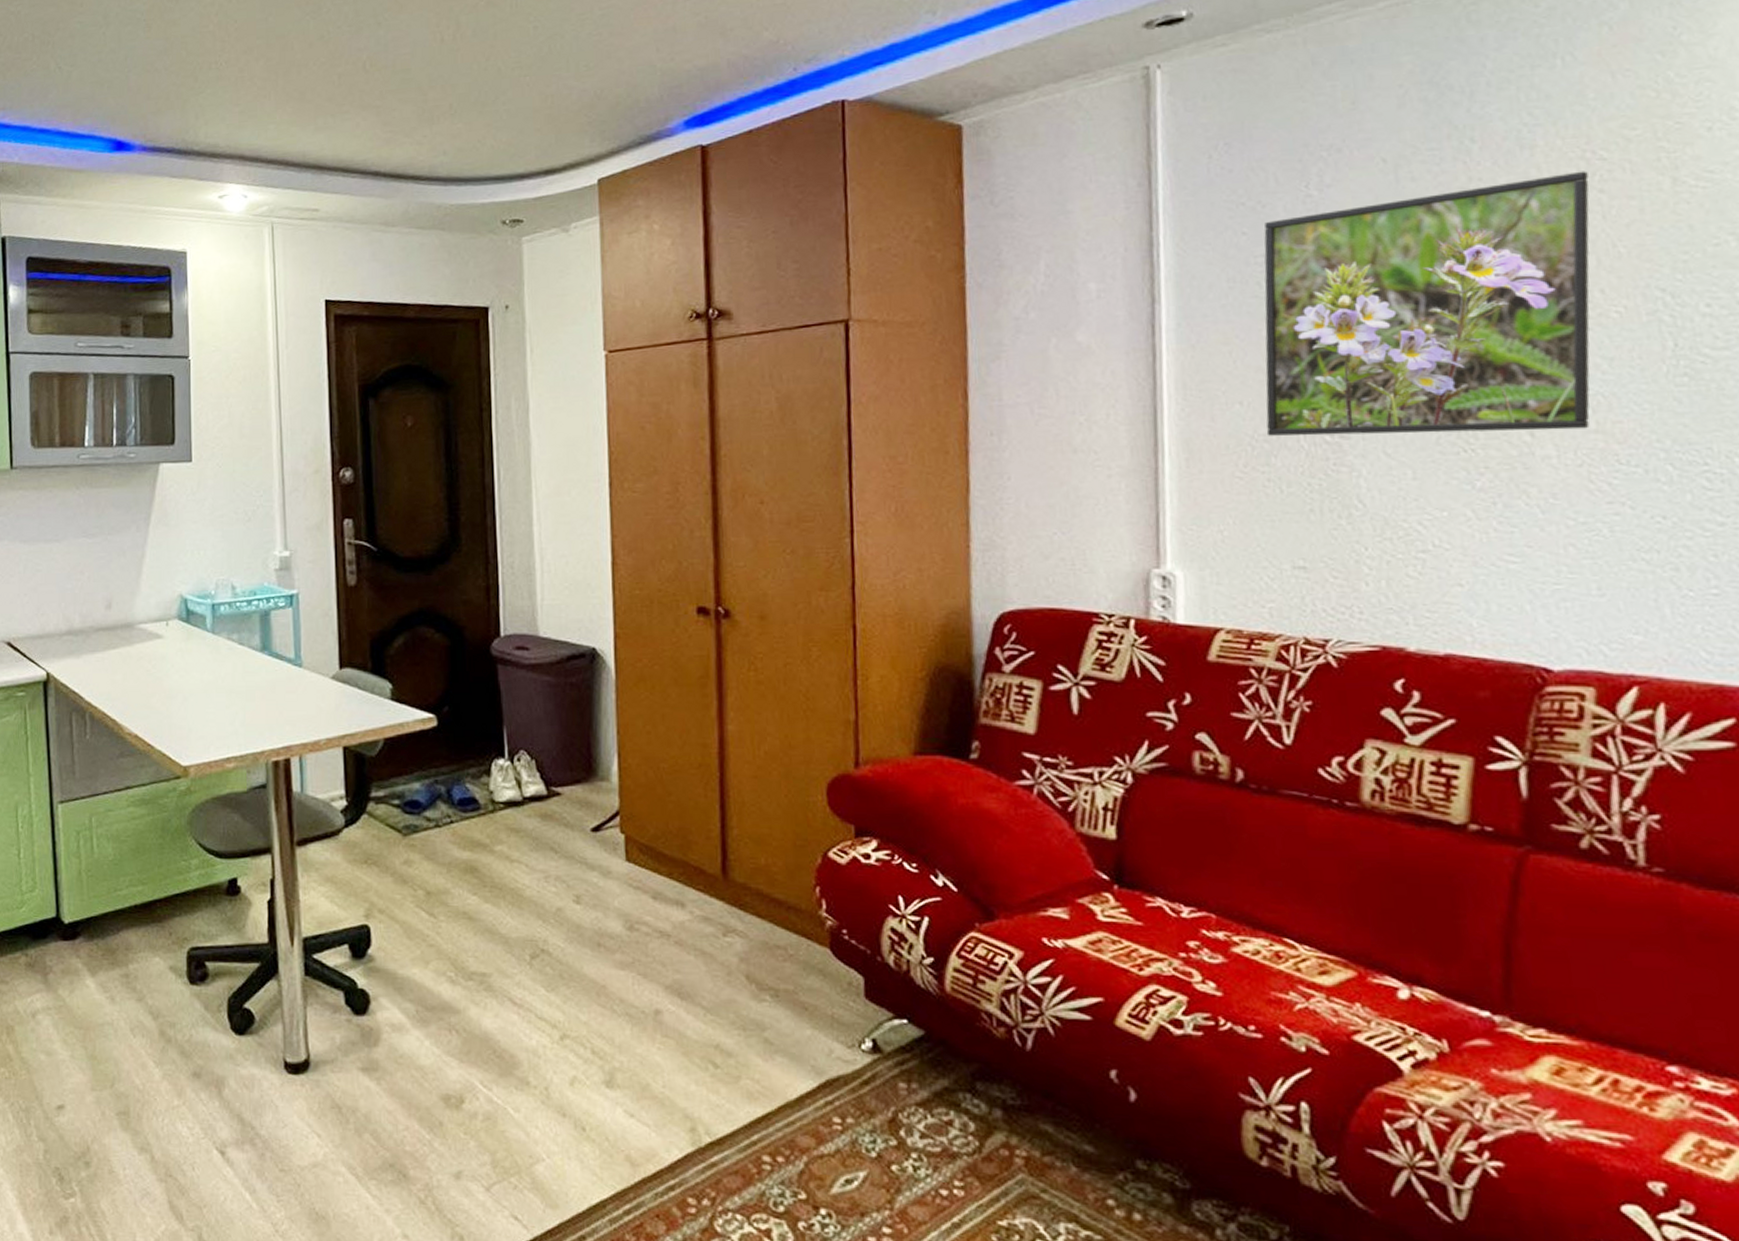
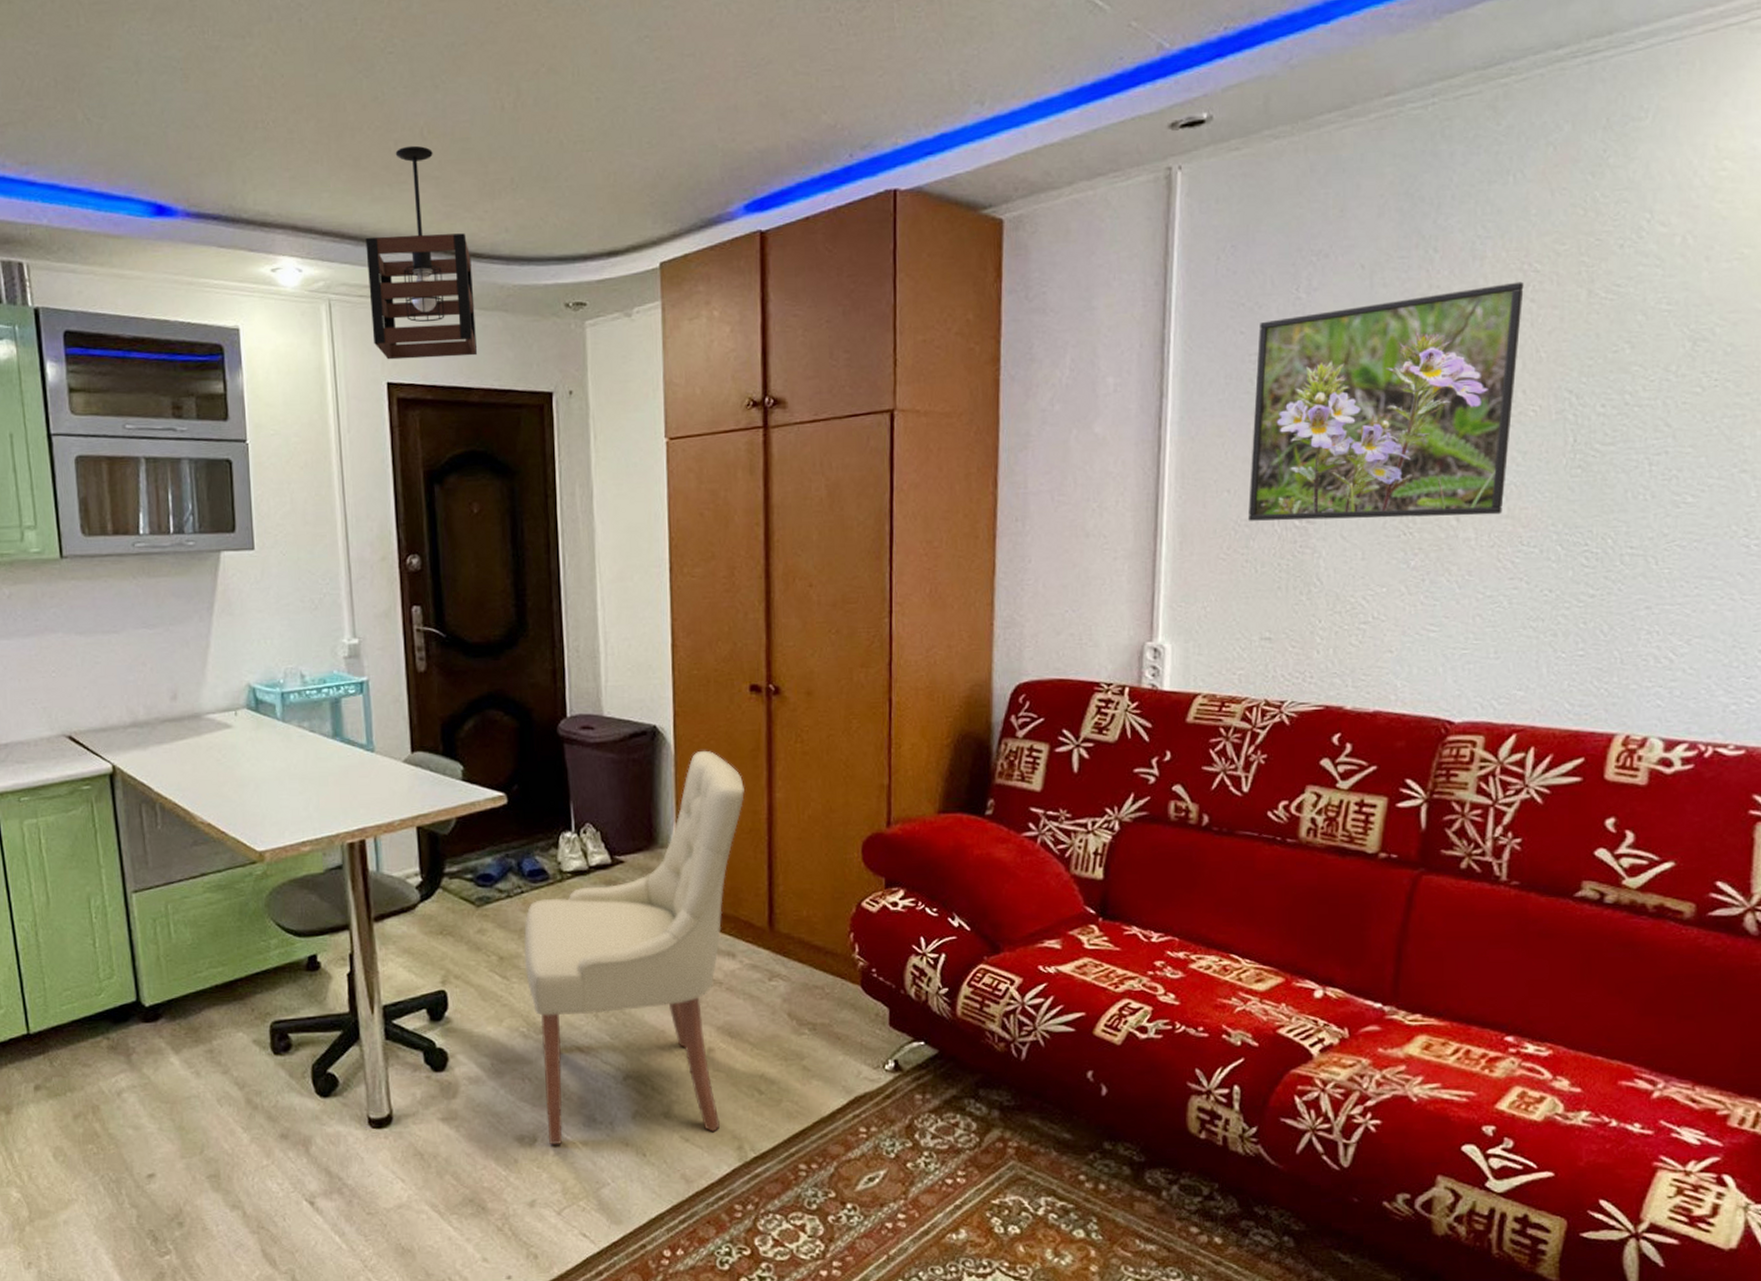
pendant light: none [308,78,415,278] -> present [365,145,478,360]
chair: none [452,676,693,1108] -> present [523,750,744,1144]

